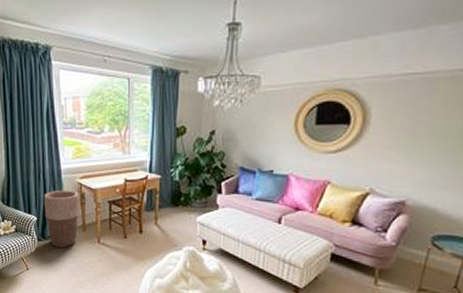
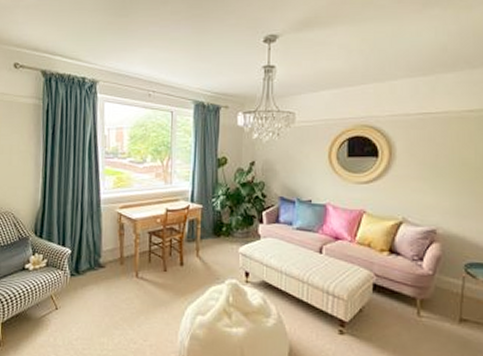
planter: present [44,190,79,248] -> none [80,220,118,283]

